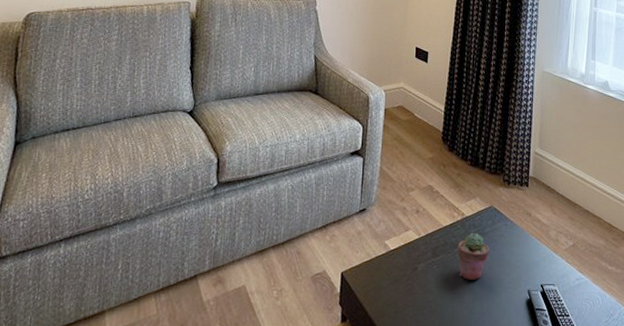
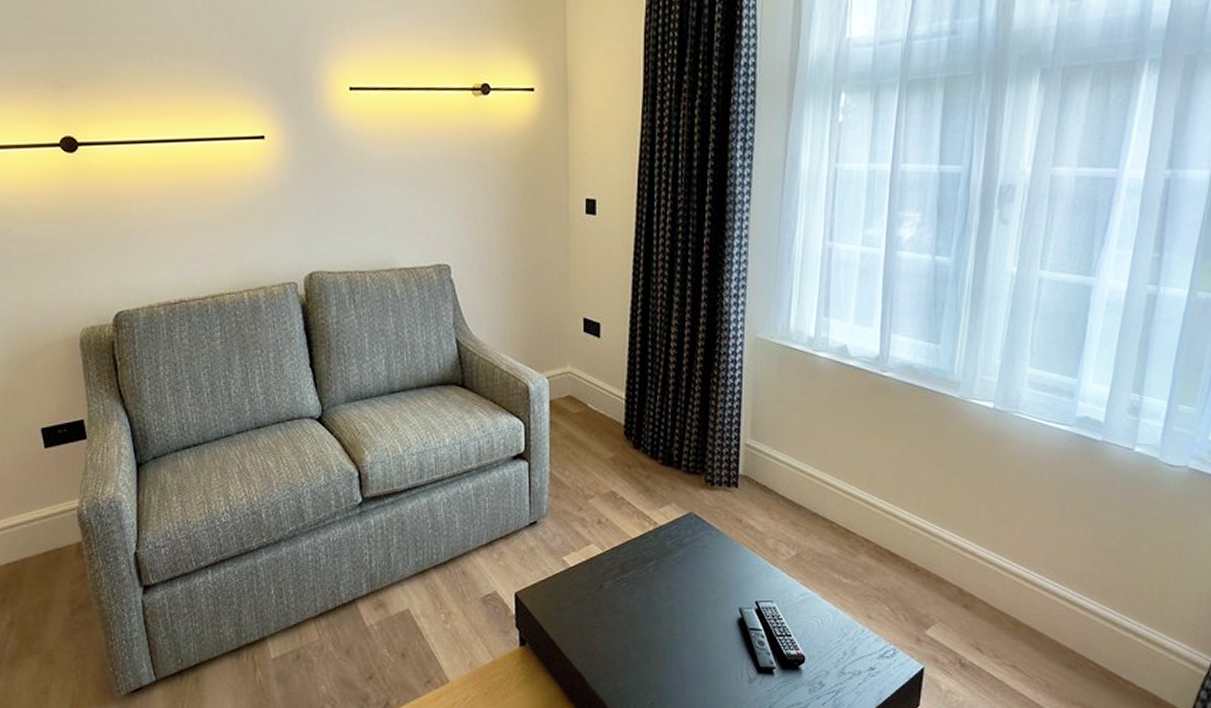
potted succulent: present [458,232,489,280] -> none [651,544,690,598]

